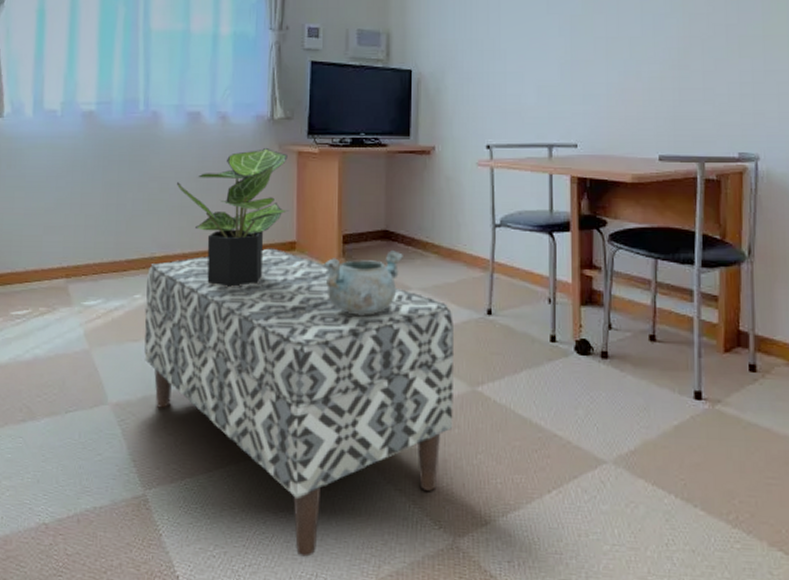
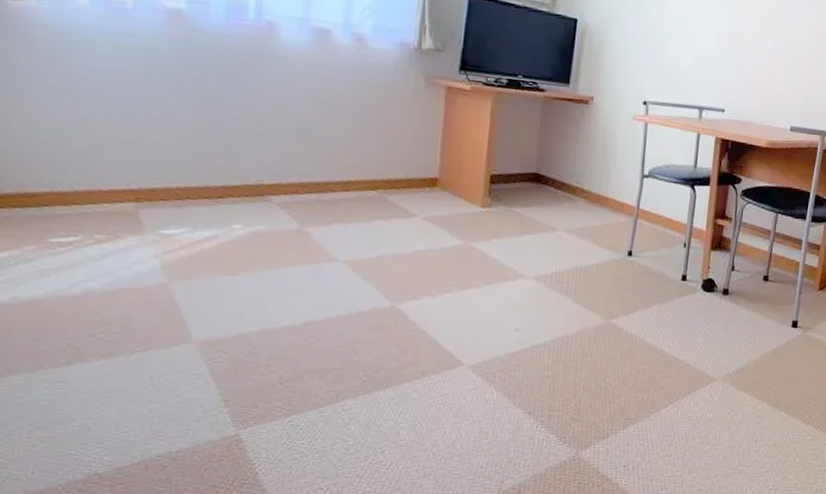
bench: present [144,248,455,557] -> none [243,183,596,480]
potted plant: present [177,148,289,287] -> none [296,78,435,221]
decorative bowl: present [323,250,403,315] -> none [466,193,552,254]

